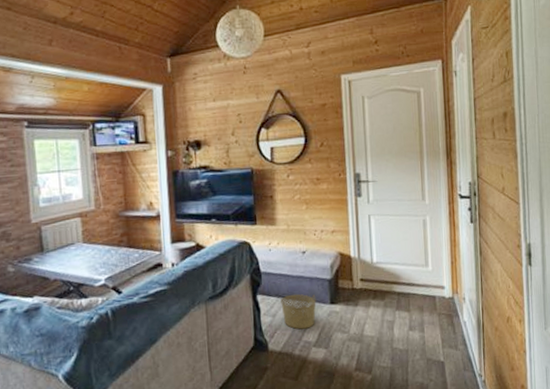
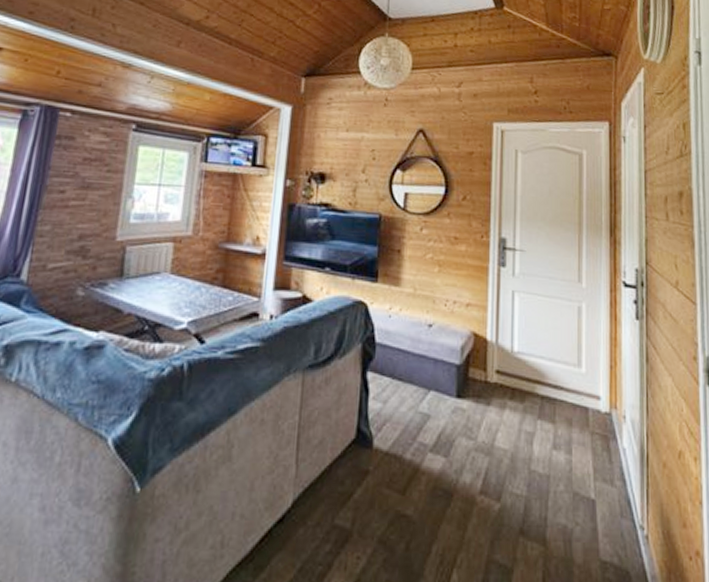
basket: present [280,294,316,330] -> none [395,377,439,426]

